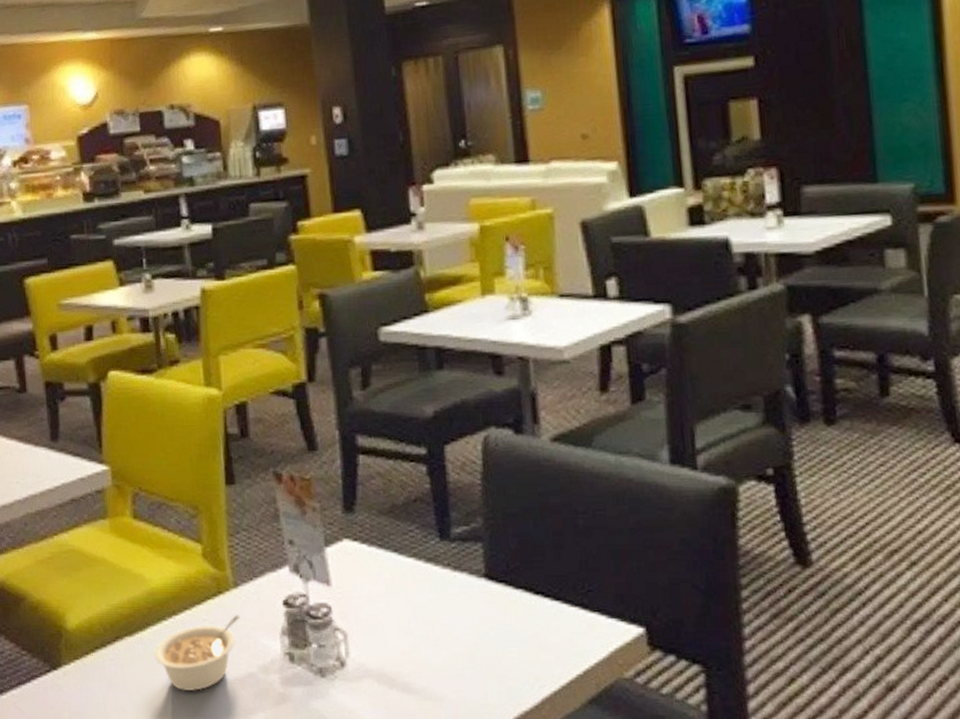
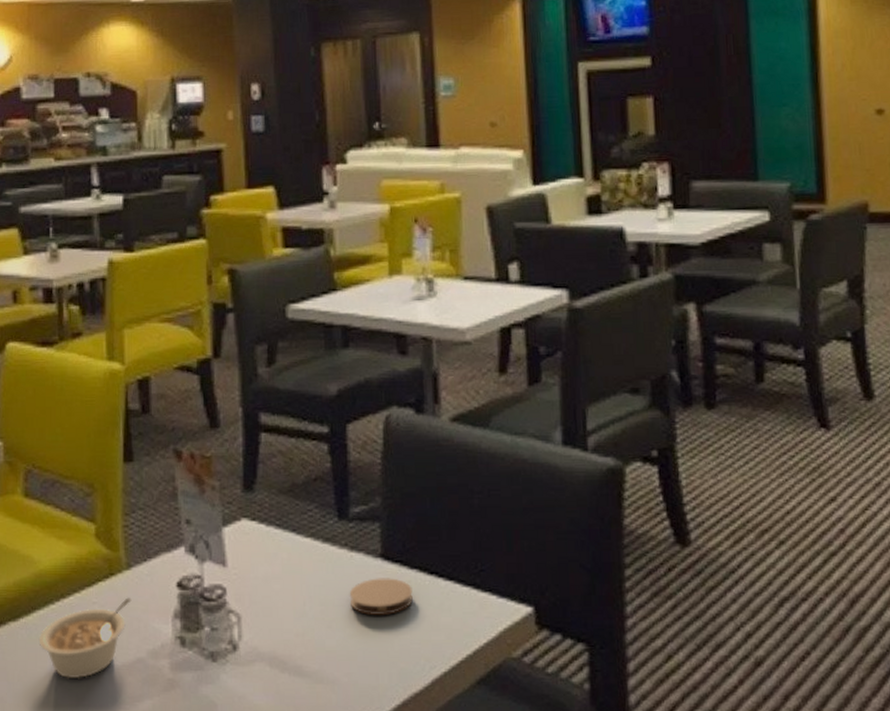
coaster: none [454,597,519,634] -> present [349,578,413,615]

